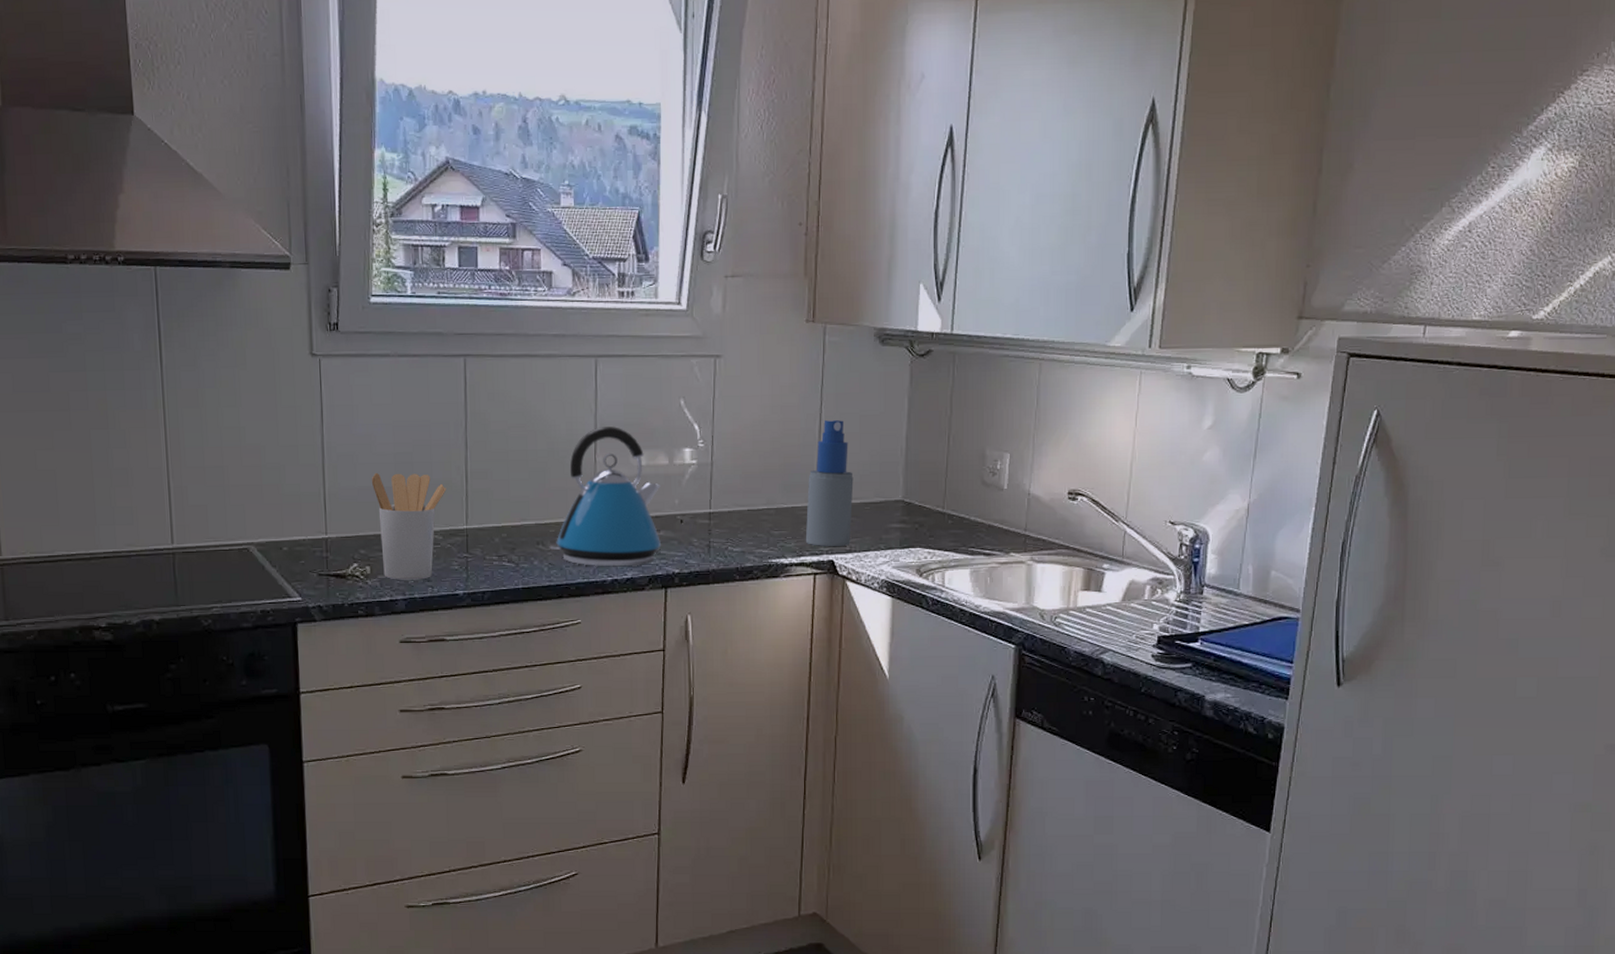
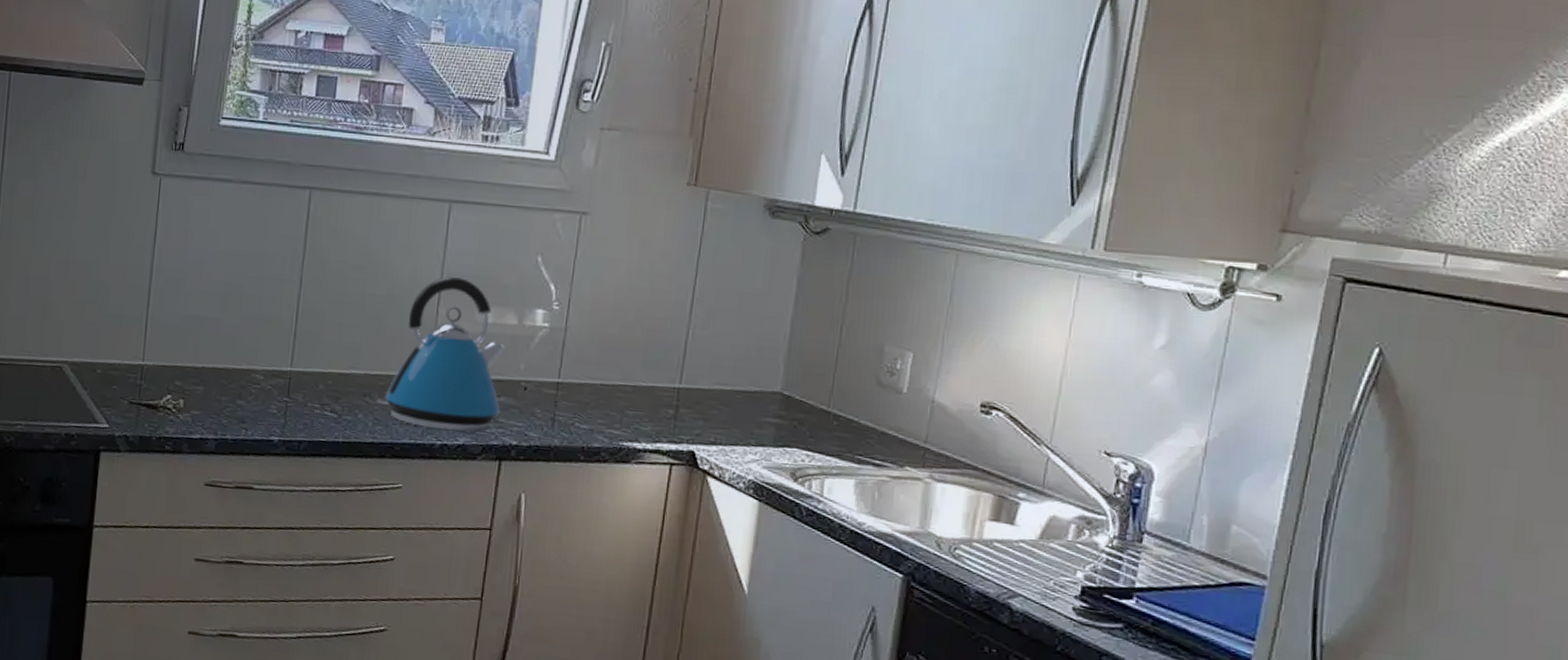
utensil holder: present [371,472,446,580] -> none [196,301,274,420]
spray bottle: present [805,420,854,547] -> none [663,294,726,437]

